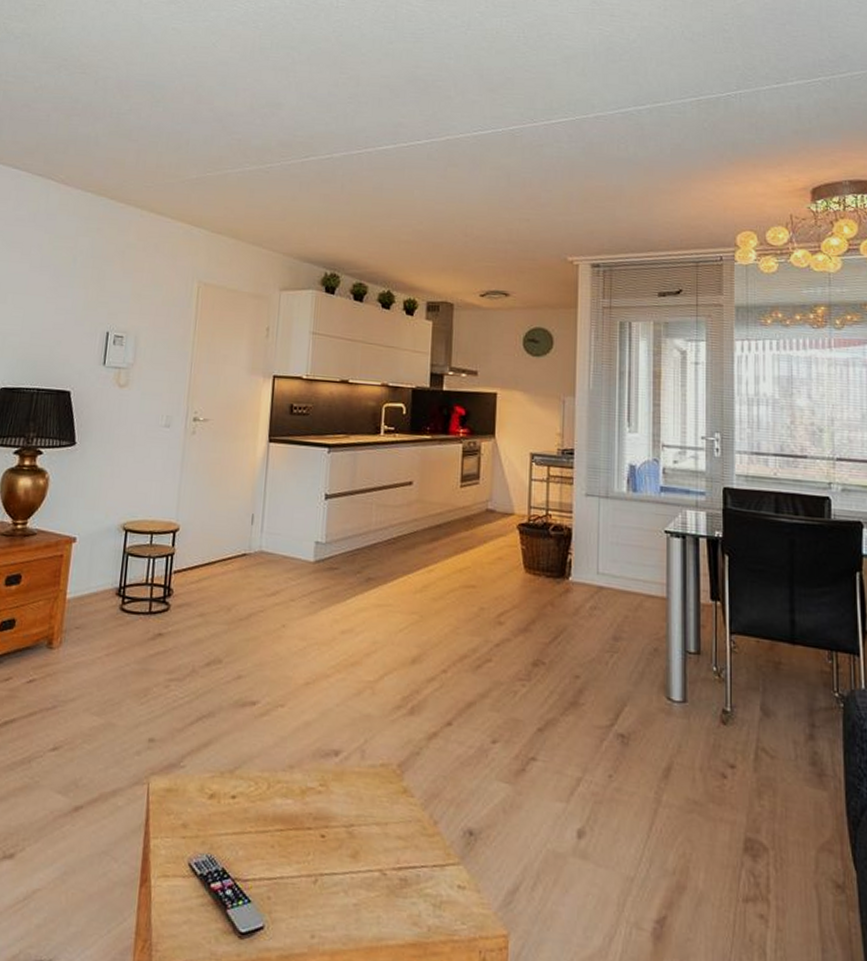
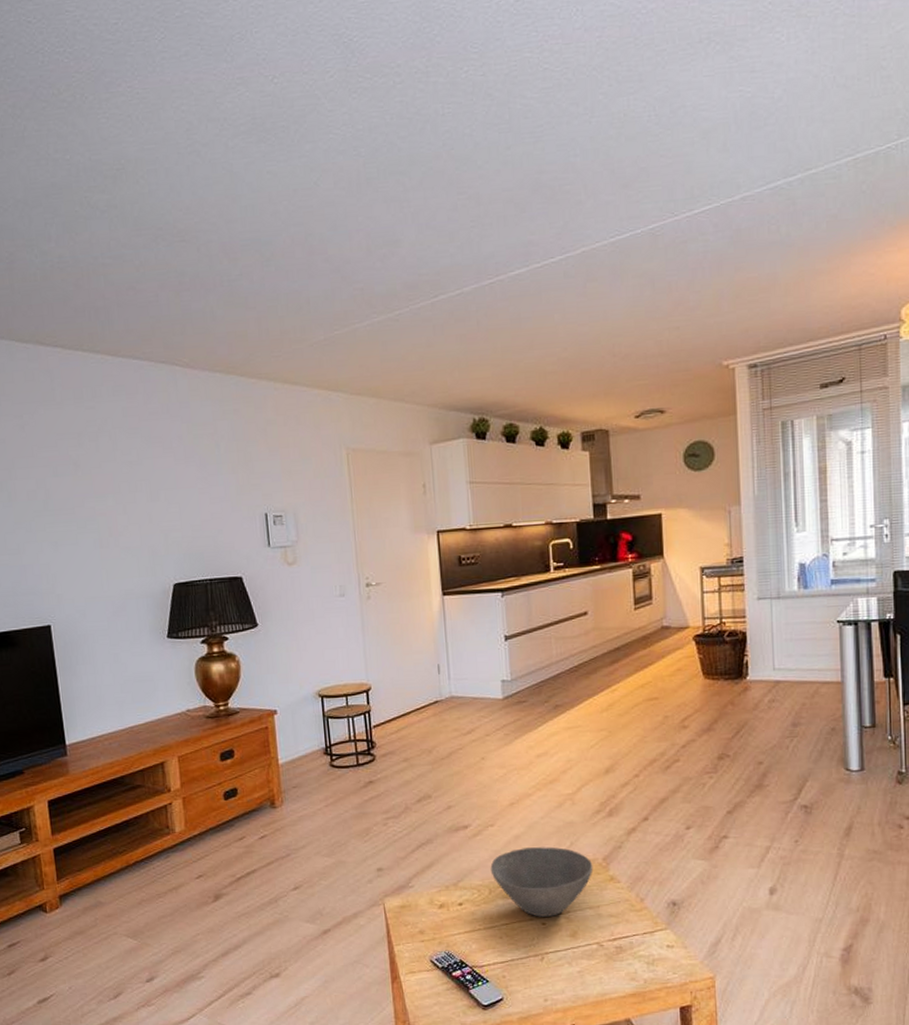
bowl: none [273,738,386,829] -> present [490,847,593,917]

